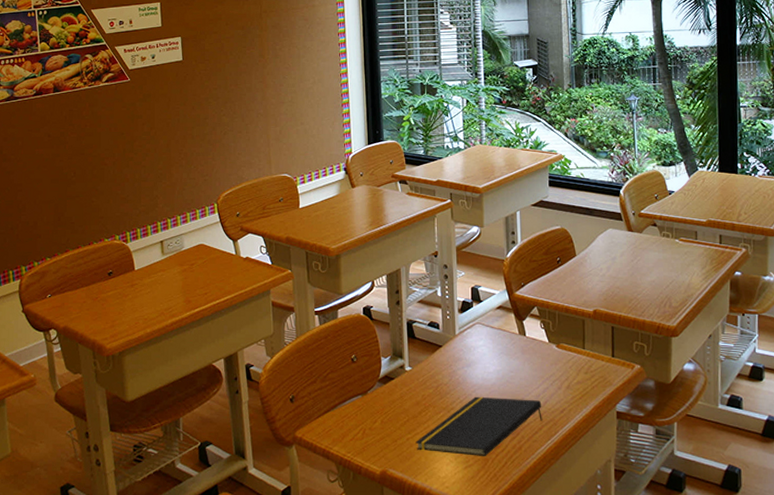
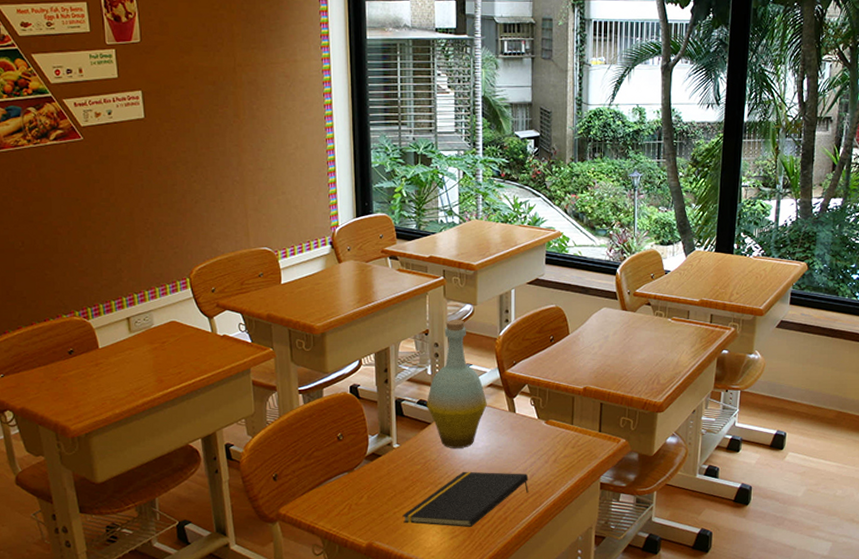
bottle: none [437,241,497,372] -> present [427,319,487,448]

